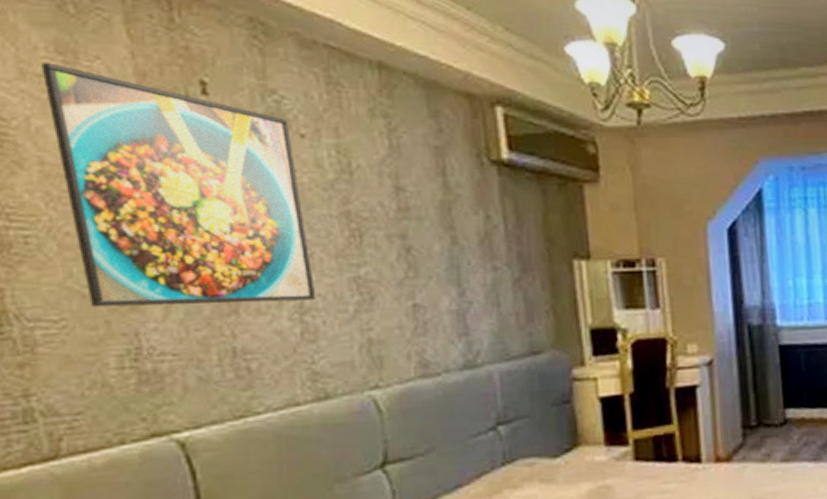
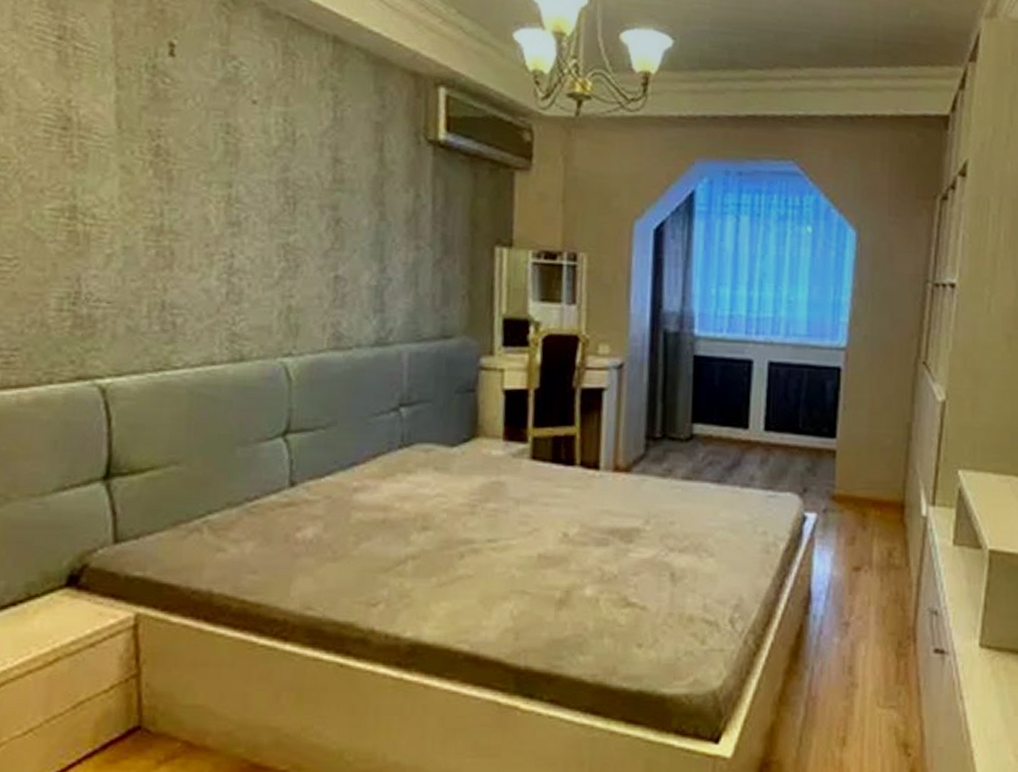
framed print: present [41,63,316,308] -> none [32,16,246,262]

